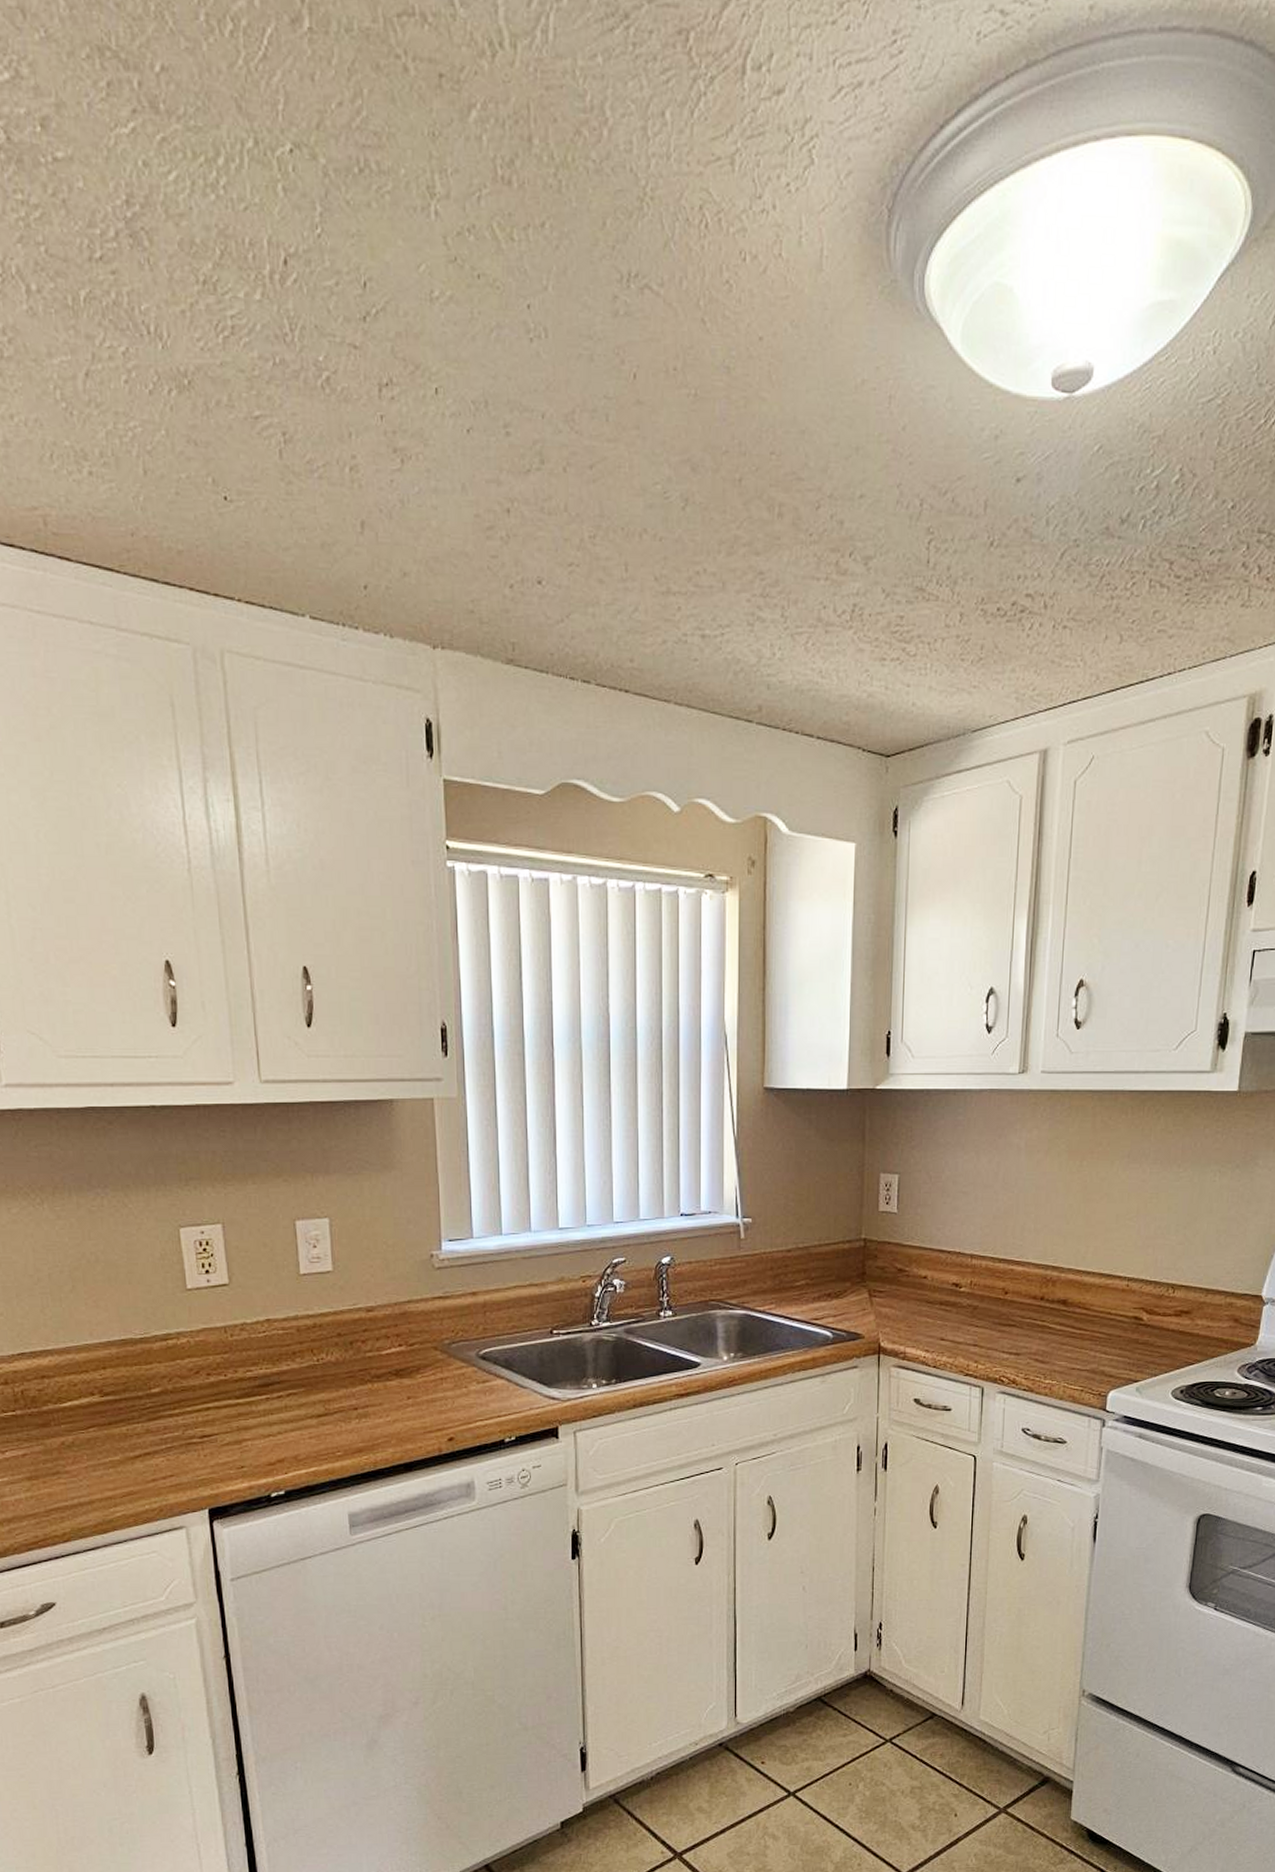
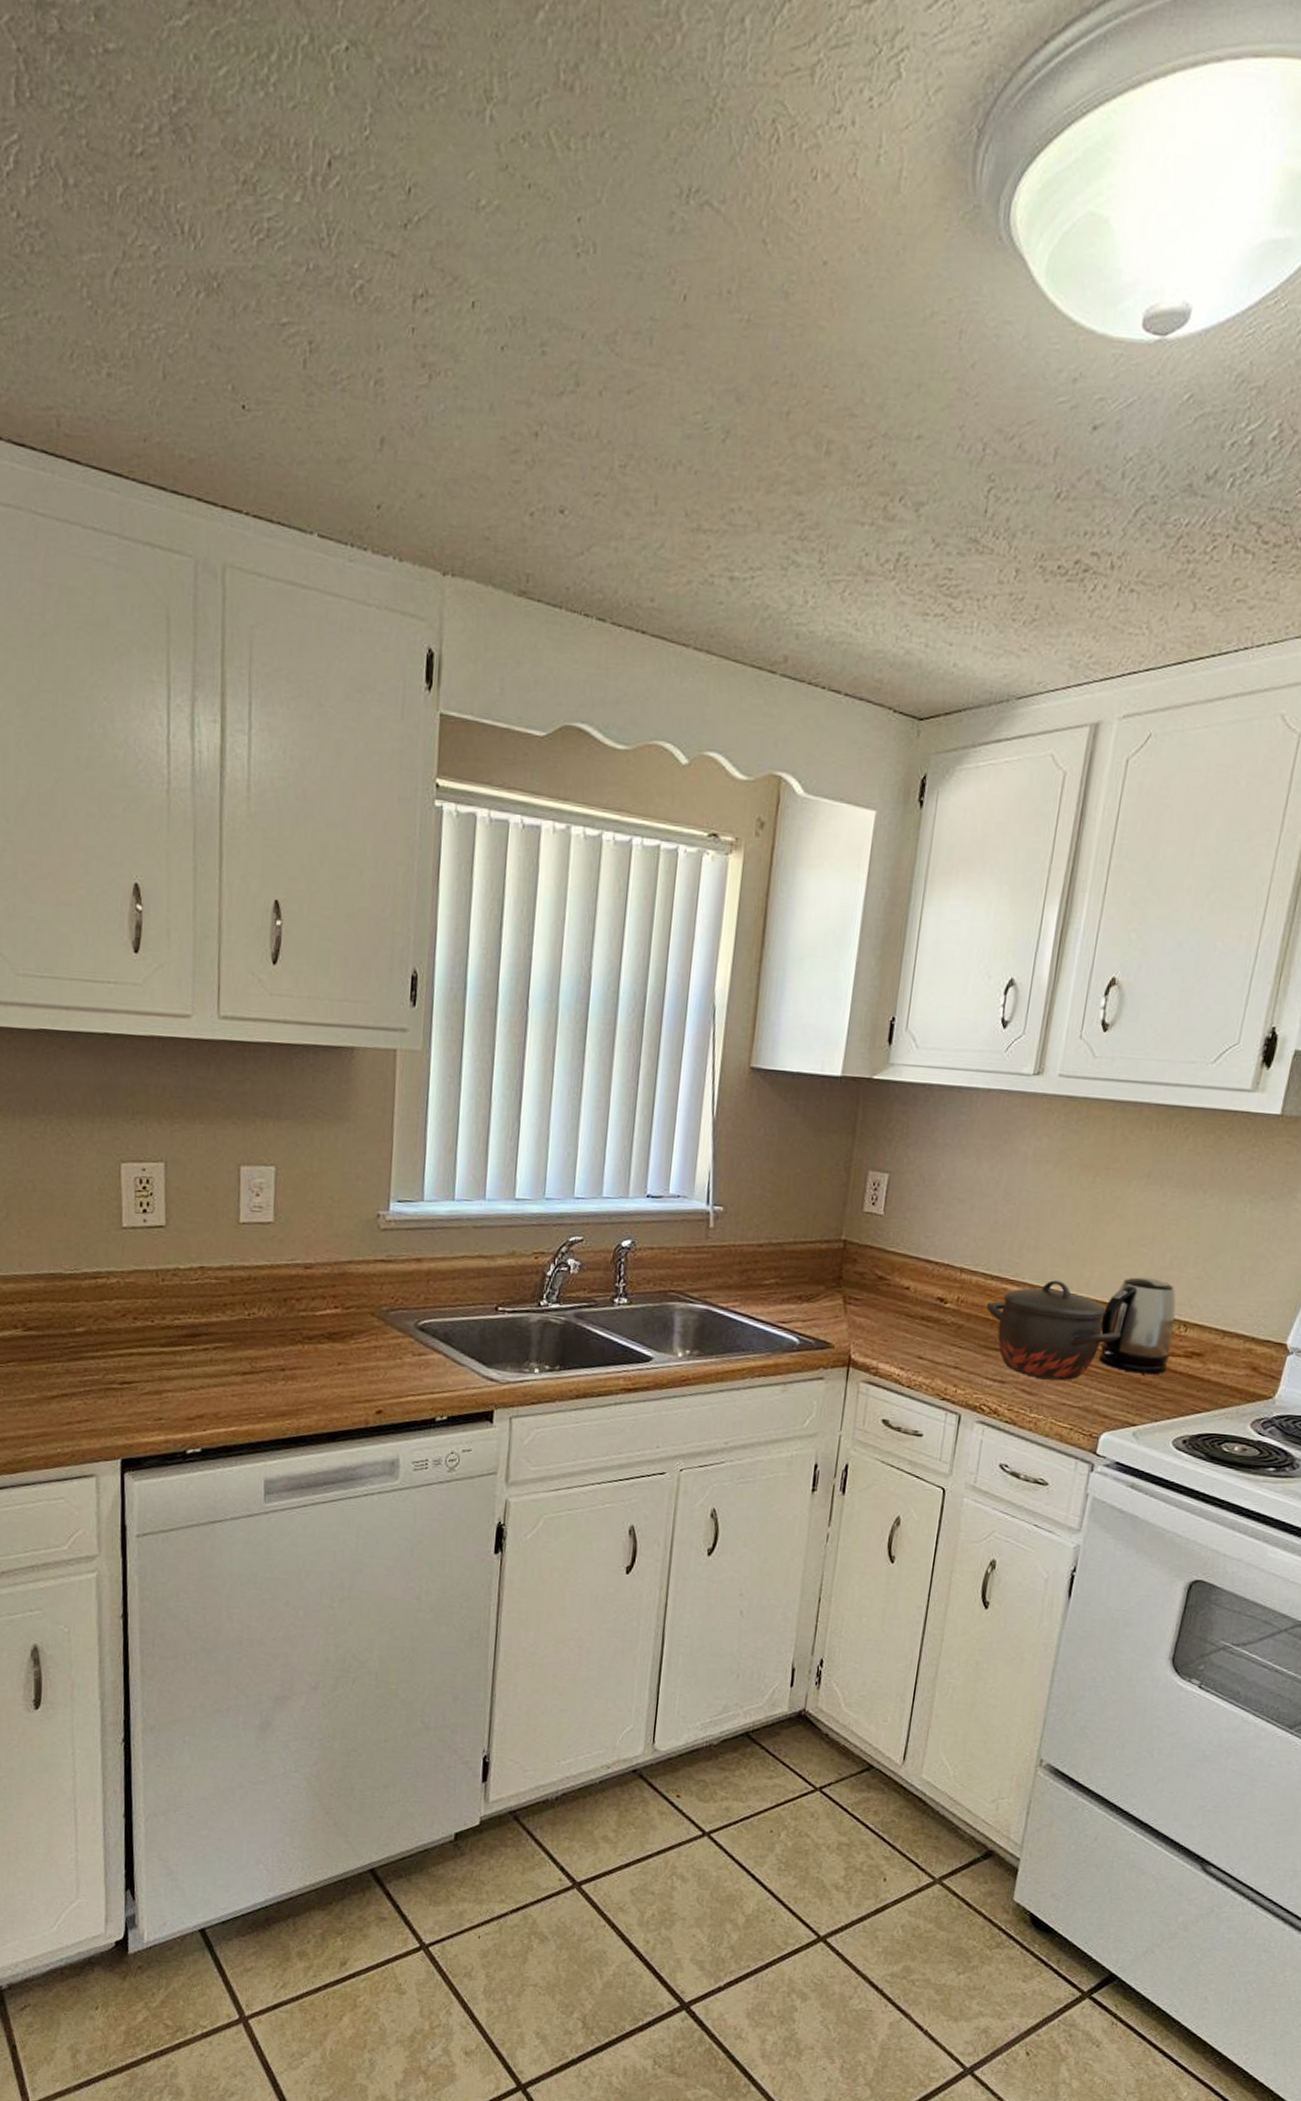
cooking pot: none [997,1258,1118,1348] -> present [987,1280,1121,1381]
kettle: none [1099,1248,1163,1335] -> present [1098,1277,1176,1375]

